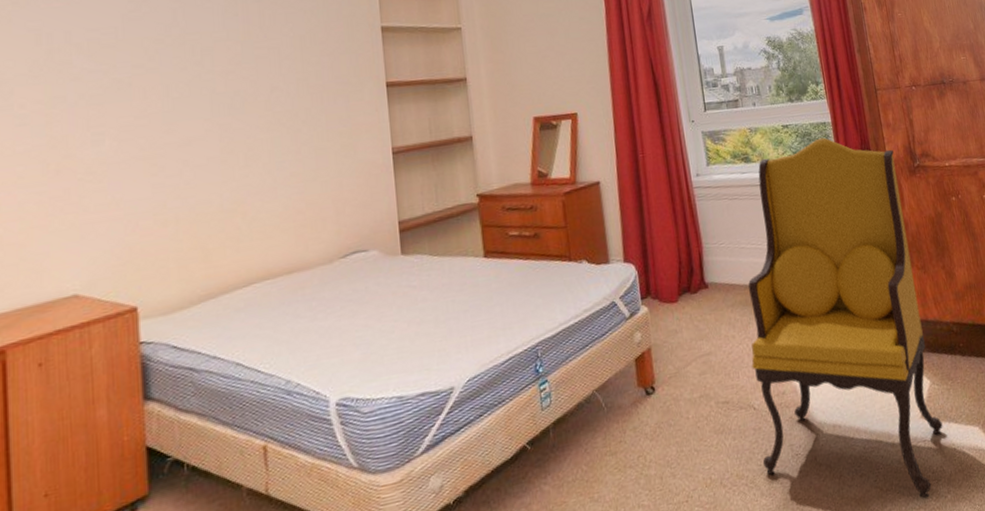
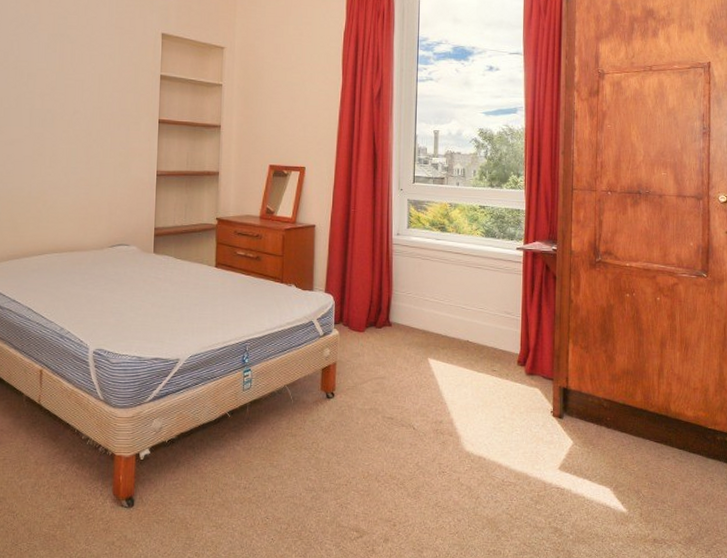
armchair: present [748,137,943,499] -> none [413,222,578,533]

